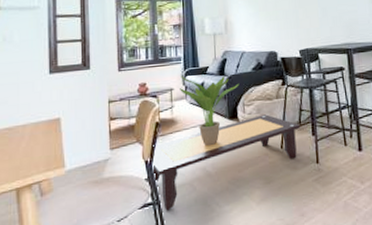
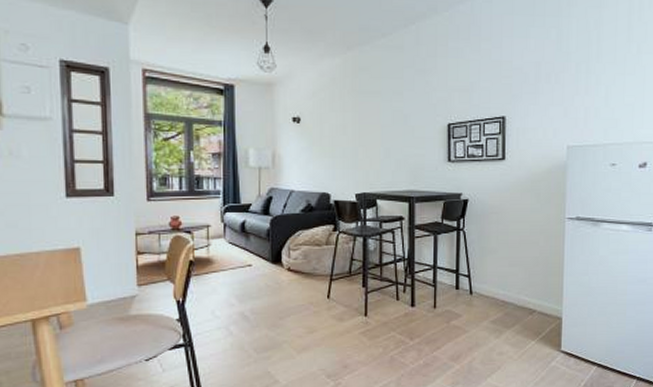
coffee table: present [153,114,300,211] -> none [186,261,350,353]
potted plant: present [180,75,239,146] -> none [218,211,286,290]

